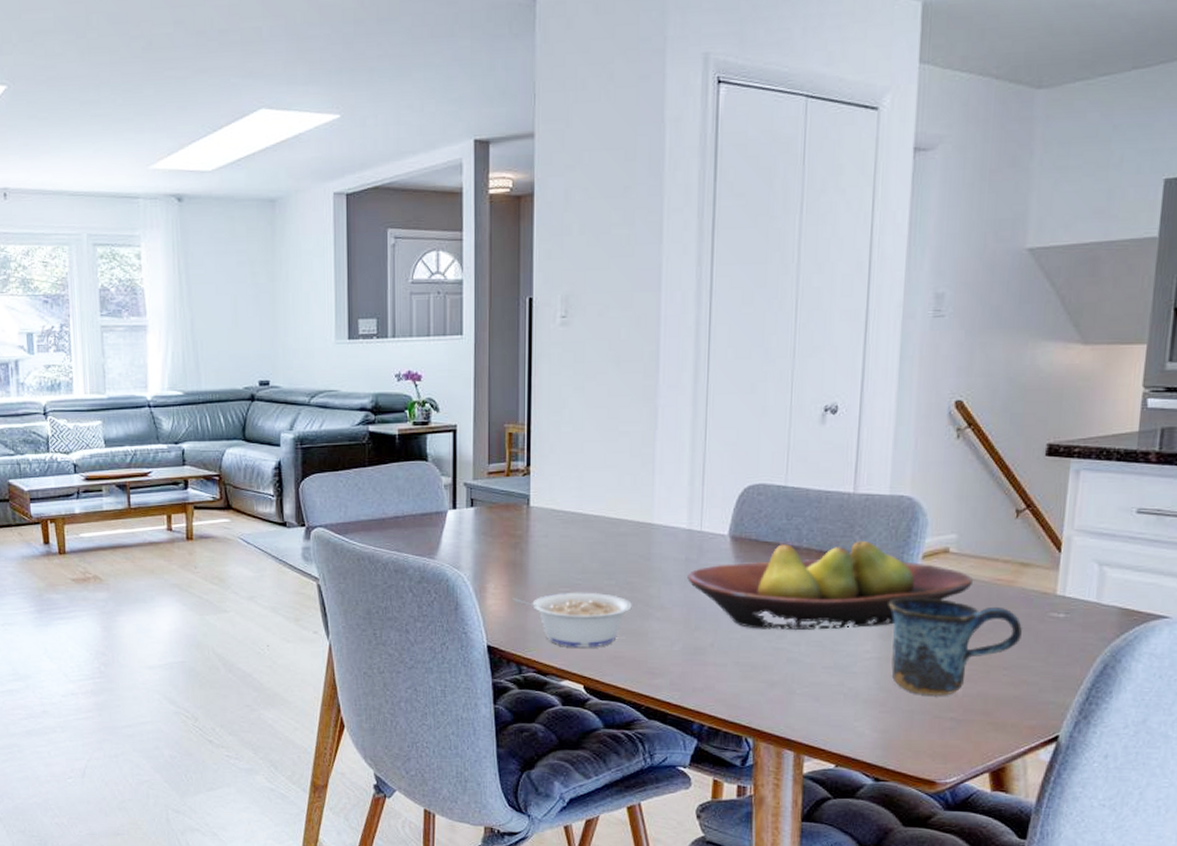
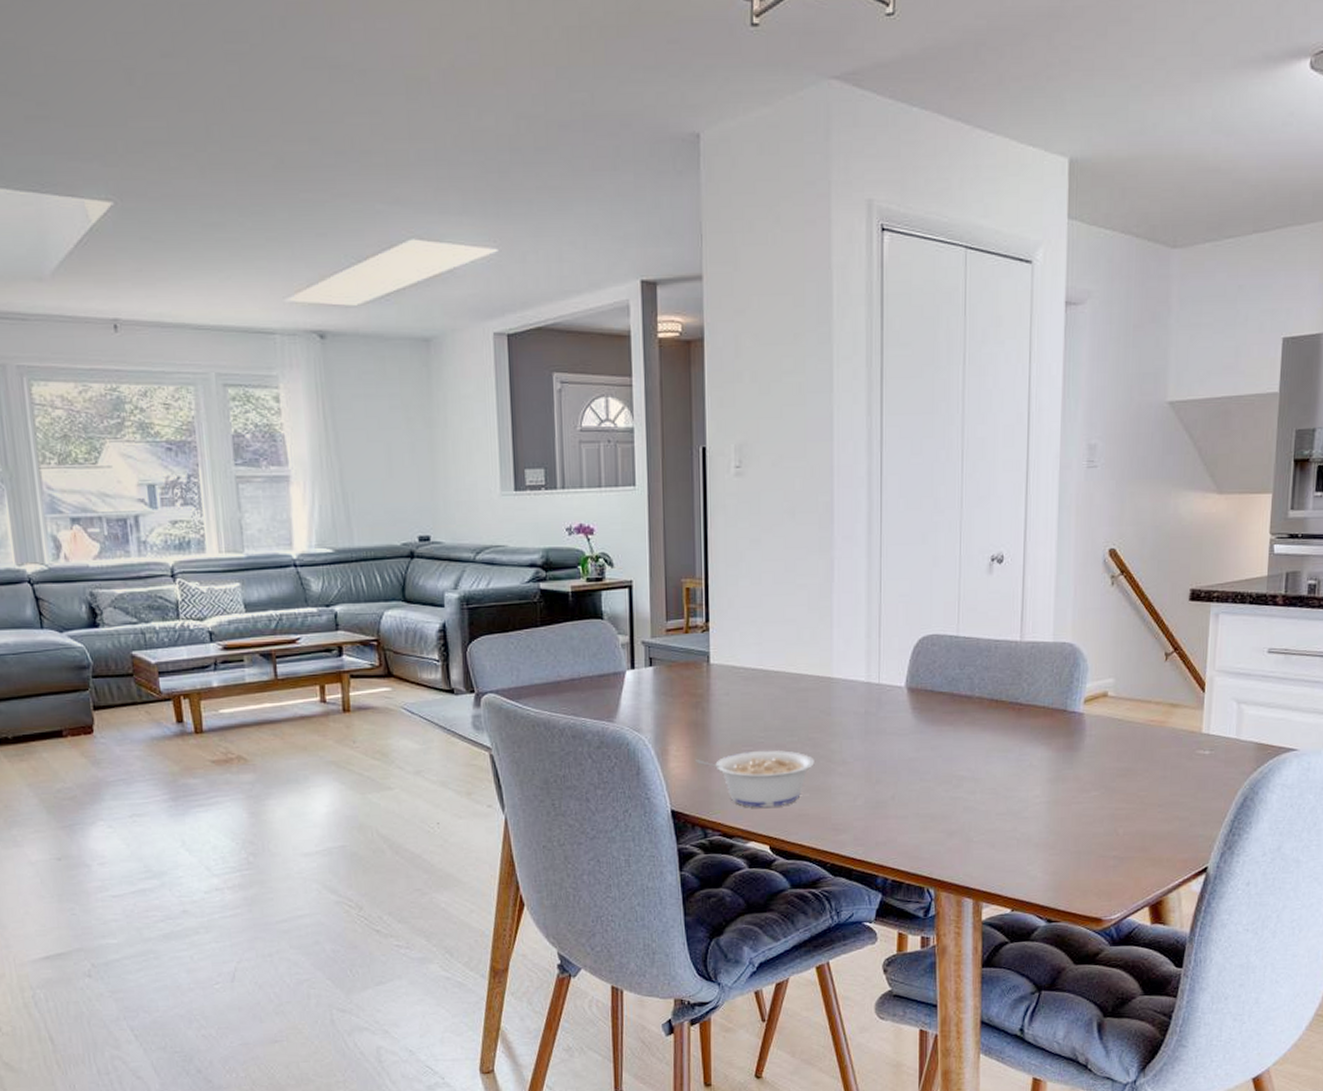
fruit bowl: present [687,541,974,631] -> none [867,688,1130,780]
mug: present [888,597,1022,696] -> none [1054,741,1173,836]

